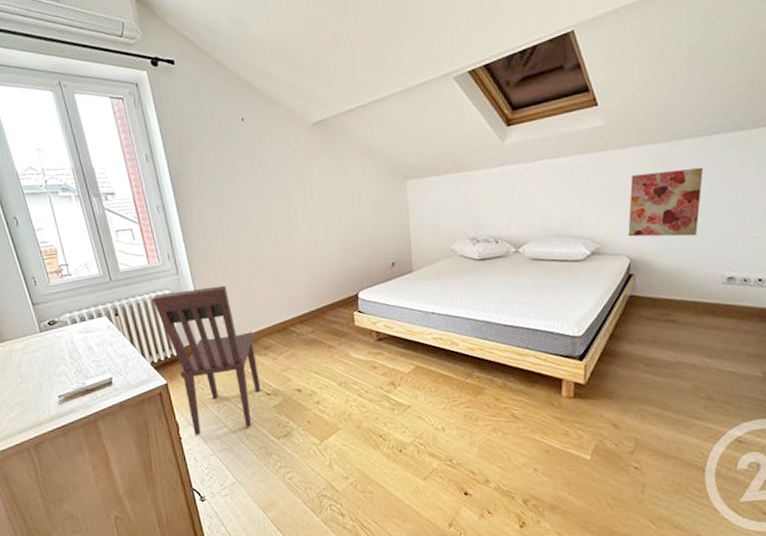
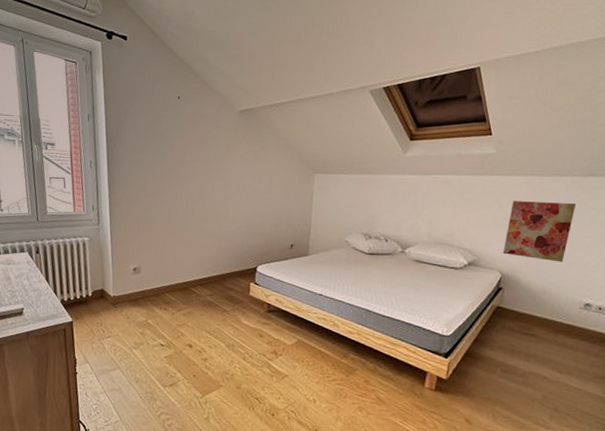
dining chair: present [151,285,261,436] -> none [71,240,158,373]

